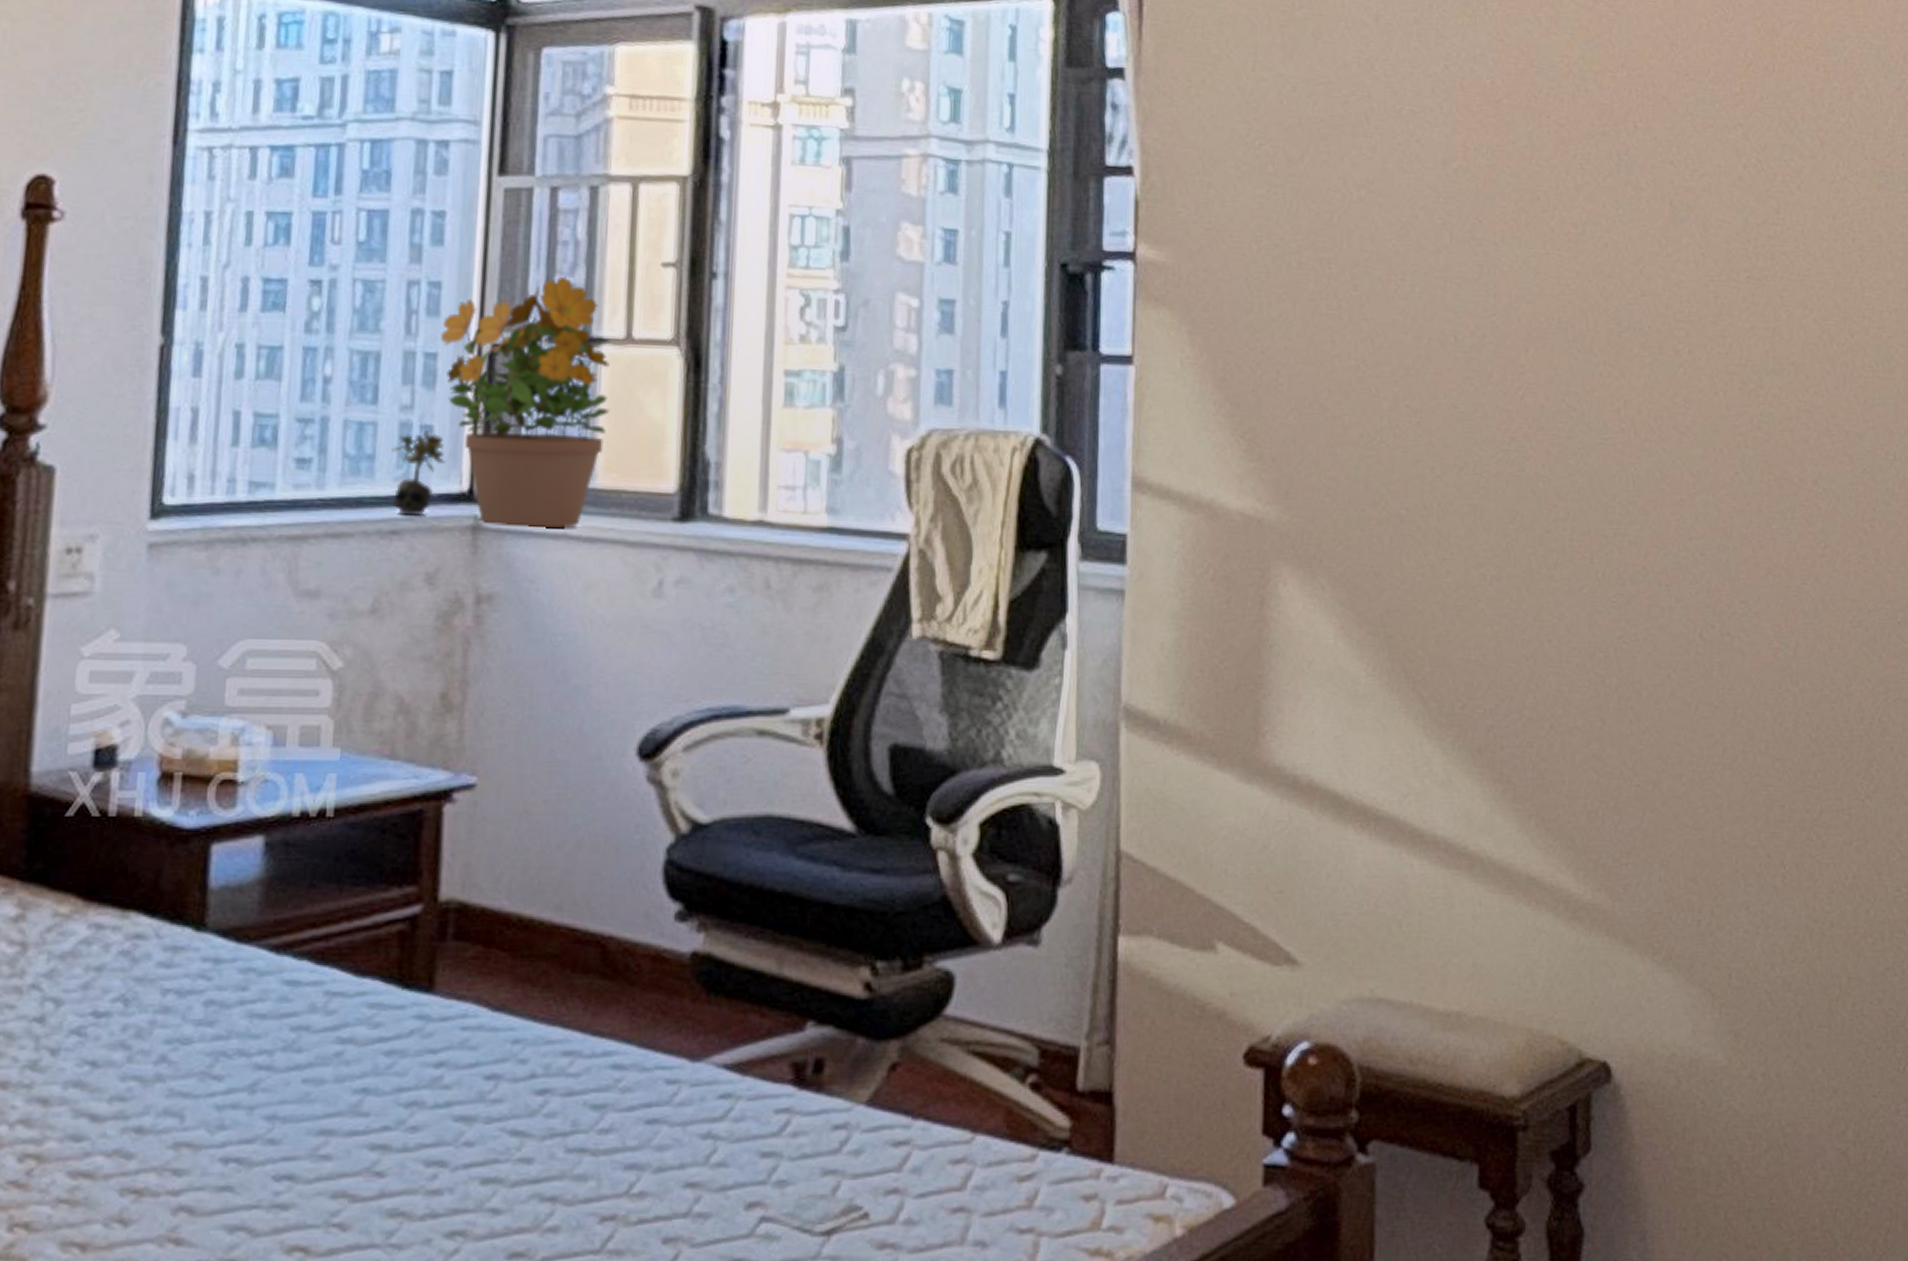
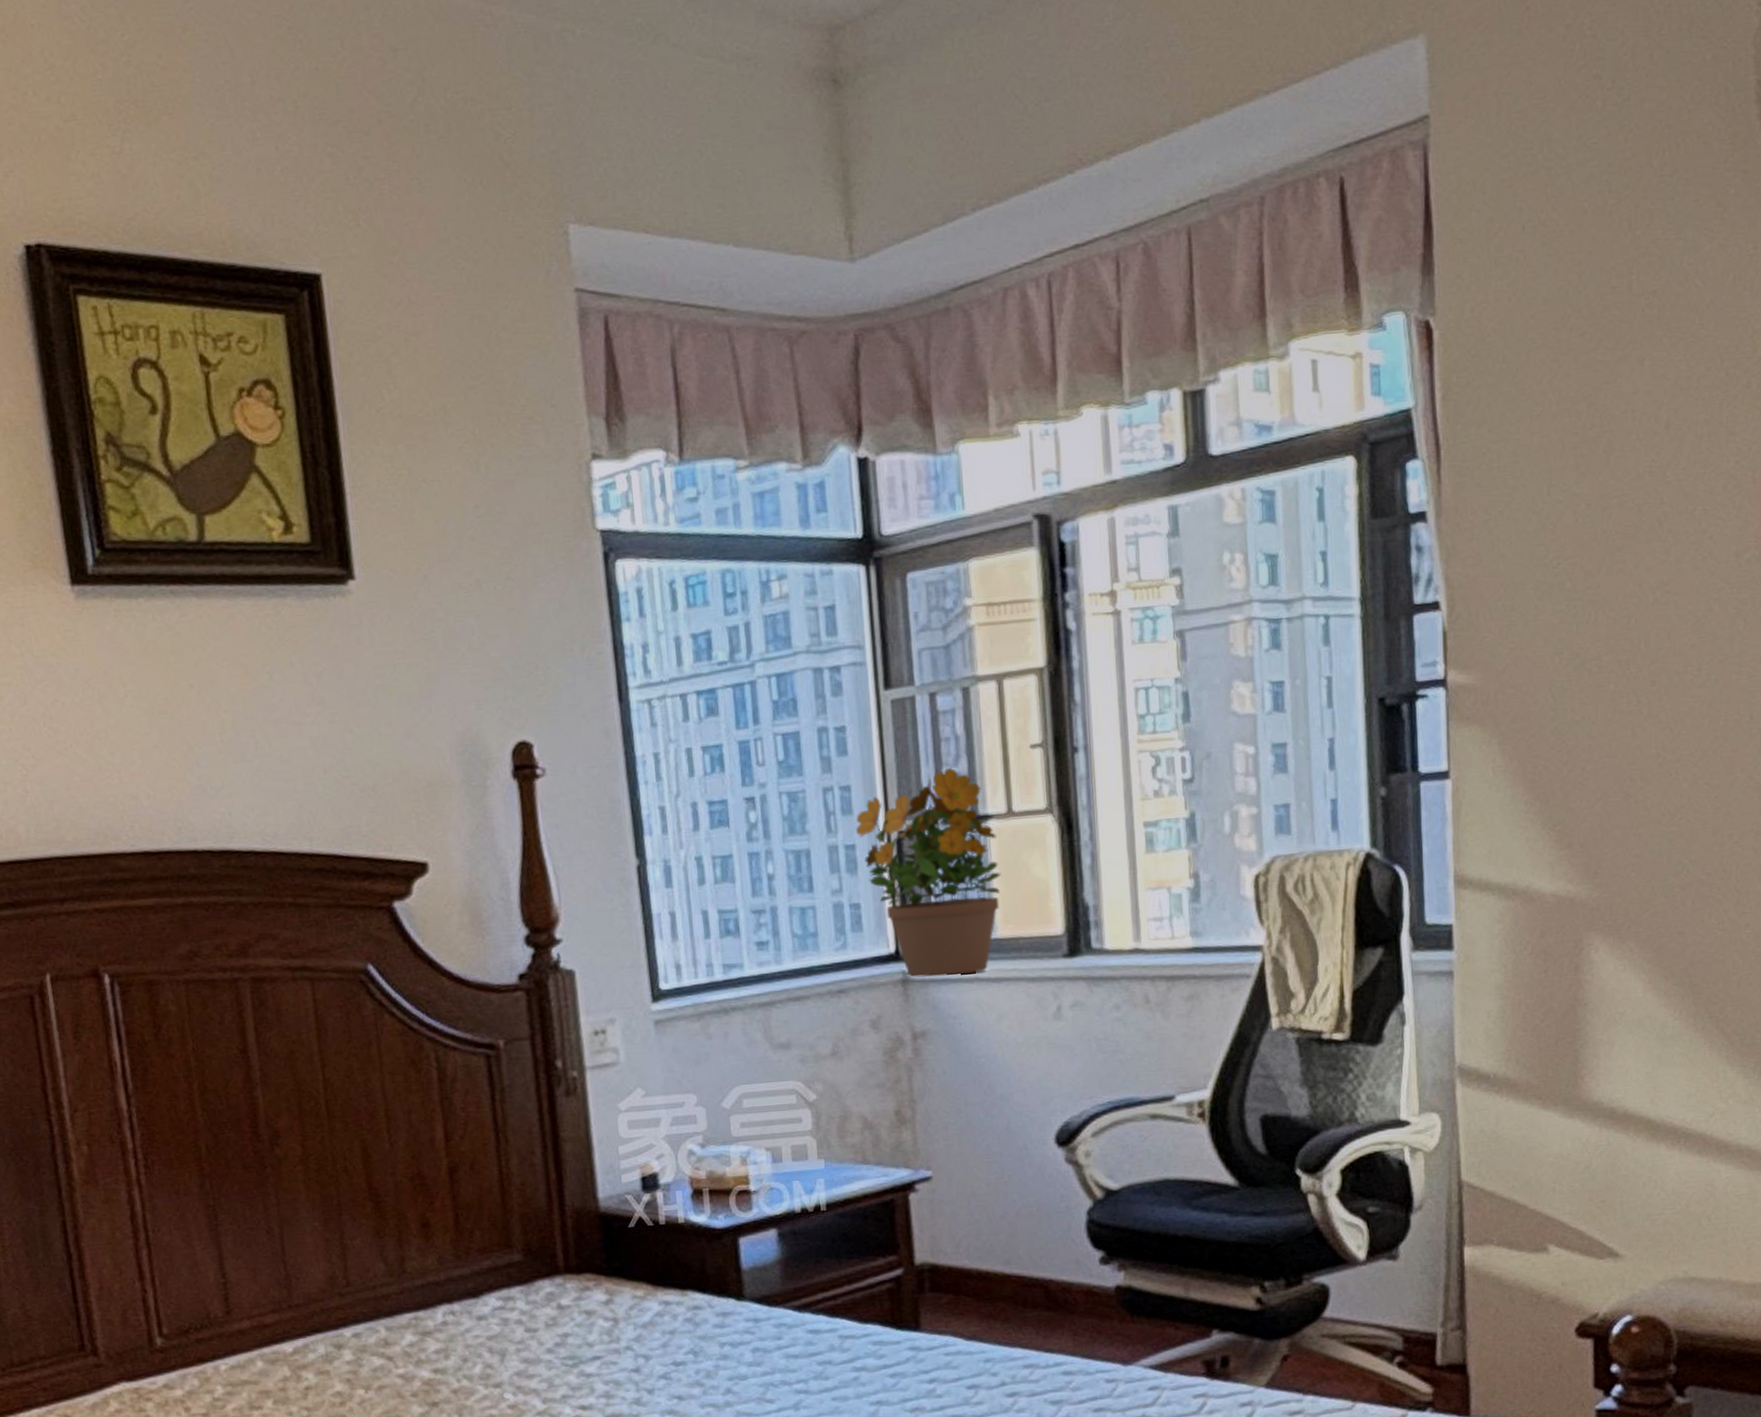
succulent plant: present [390,429,446,517] -> none [829,907,874,978]

